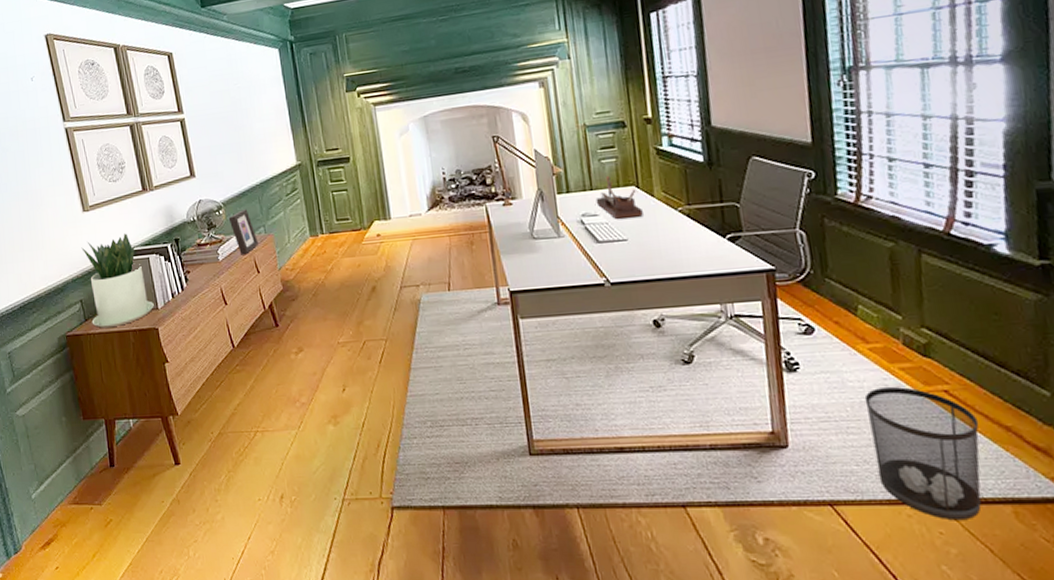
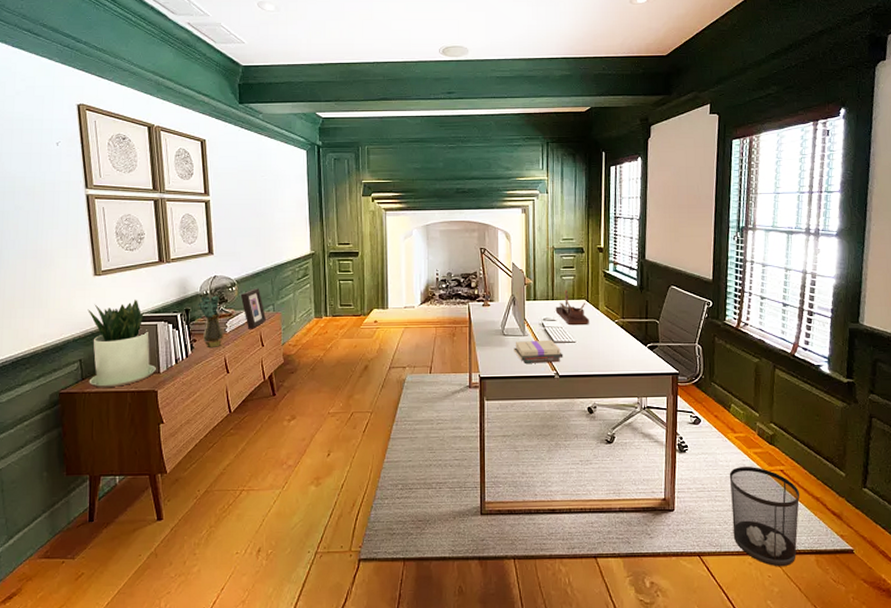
vase: none [186,219,217,278] -> present [198,294,223,347]
books: none [548,239,614,271] -> present [514,340,564,363]

